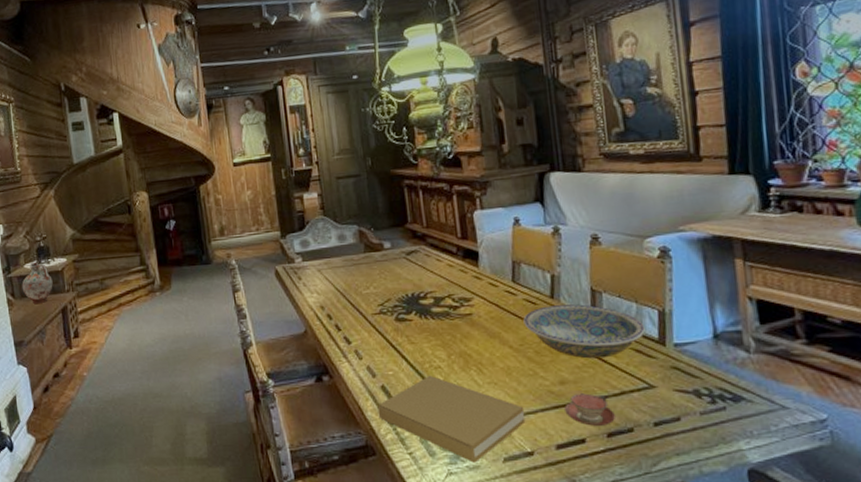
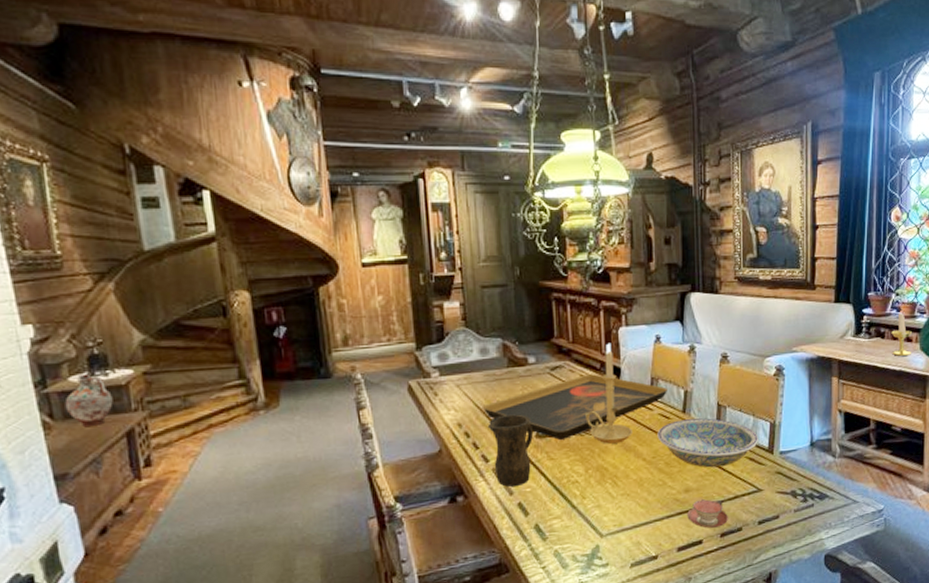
decorative tray: none [342,258,533,324] -> present [482,374,669,440]
pitcher: none [348,297,392,369] -> present [487,414,533,487]
book: present [377,375,526,463] -> none [513,489,653,571]
candle holder: none [444,226,496,329] -> present [585,343,632,444]
candlestick: none [812,179,845,233] -> present [891,311,912,356]

